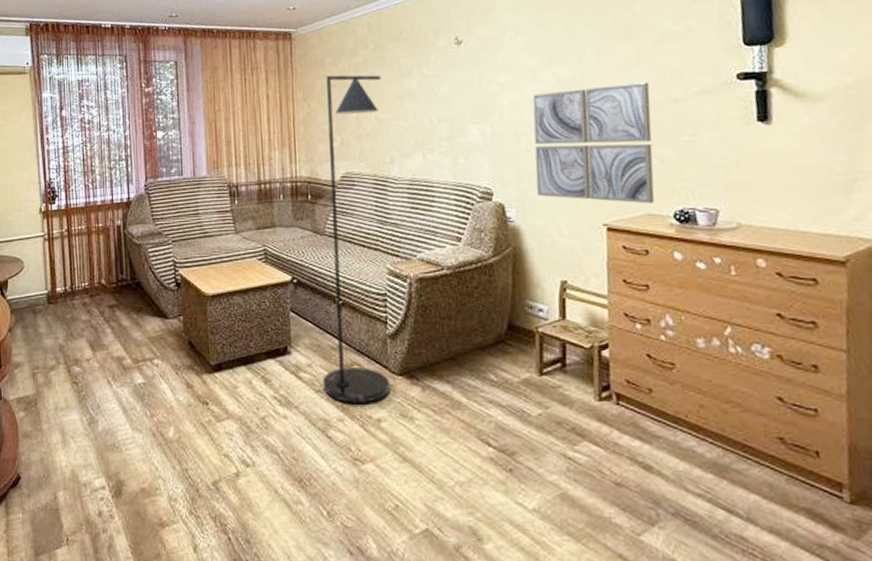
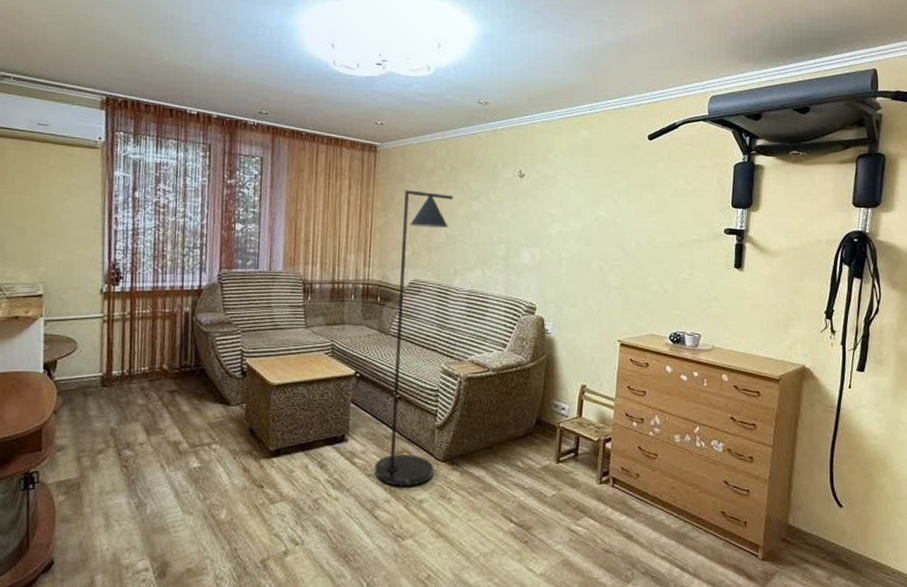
wall art: present [532,82,655,204] -> none [570,227,663,326]

